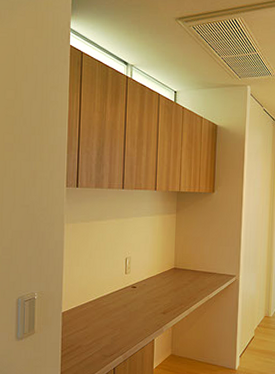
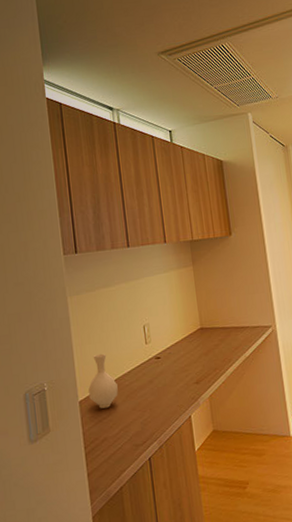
vase: none [71,275,96,321] -> present [88,353,118,409]

